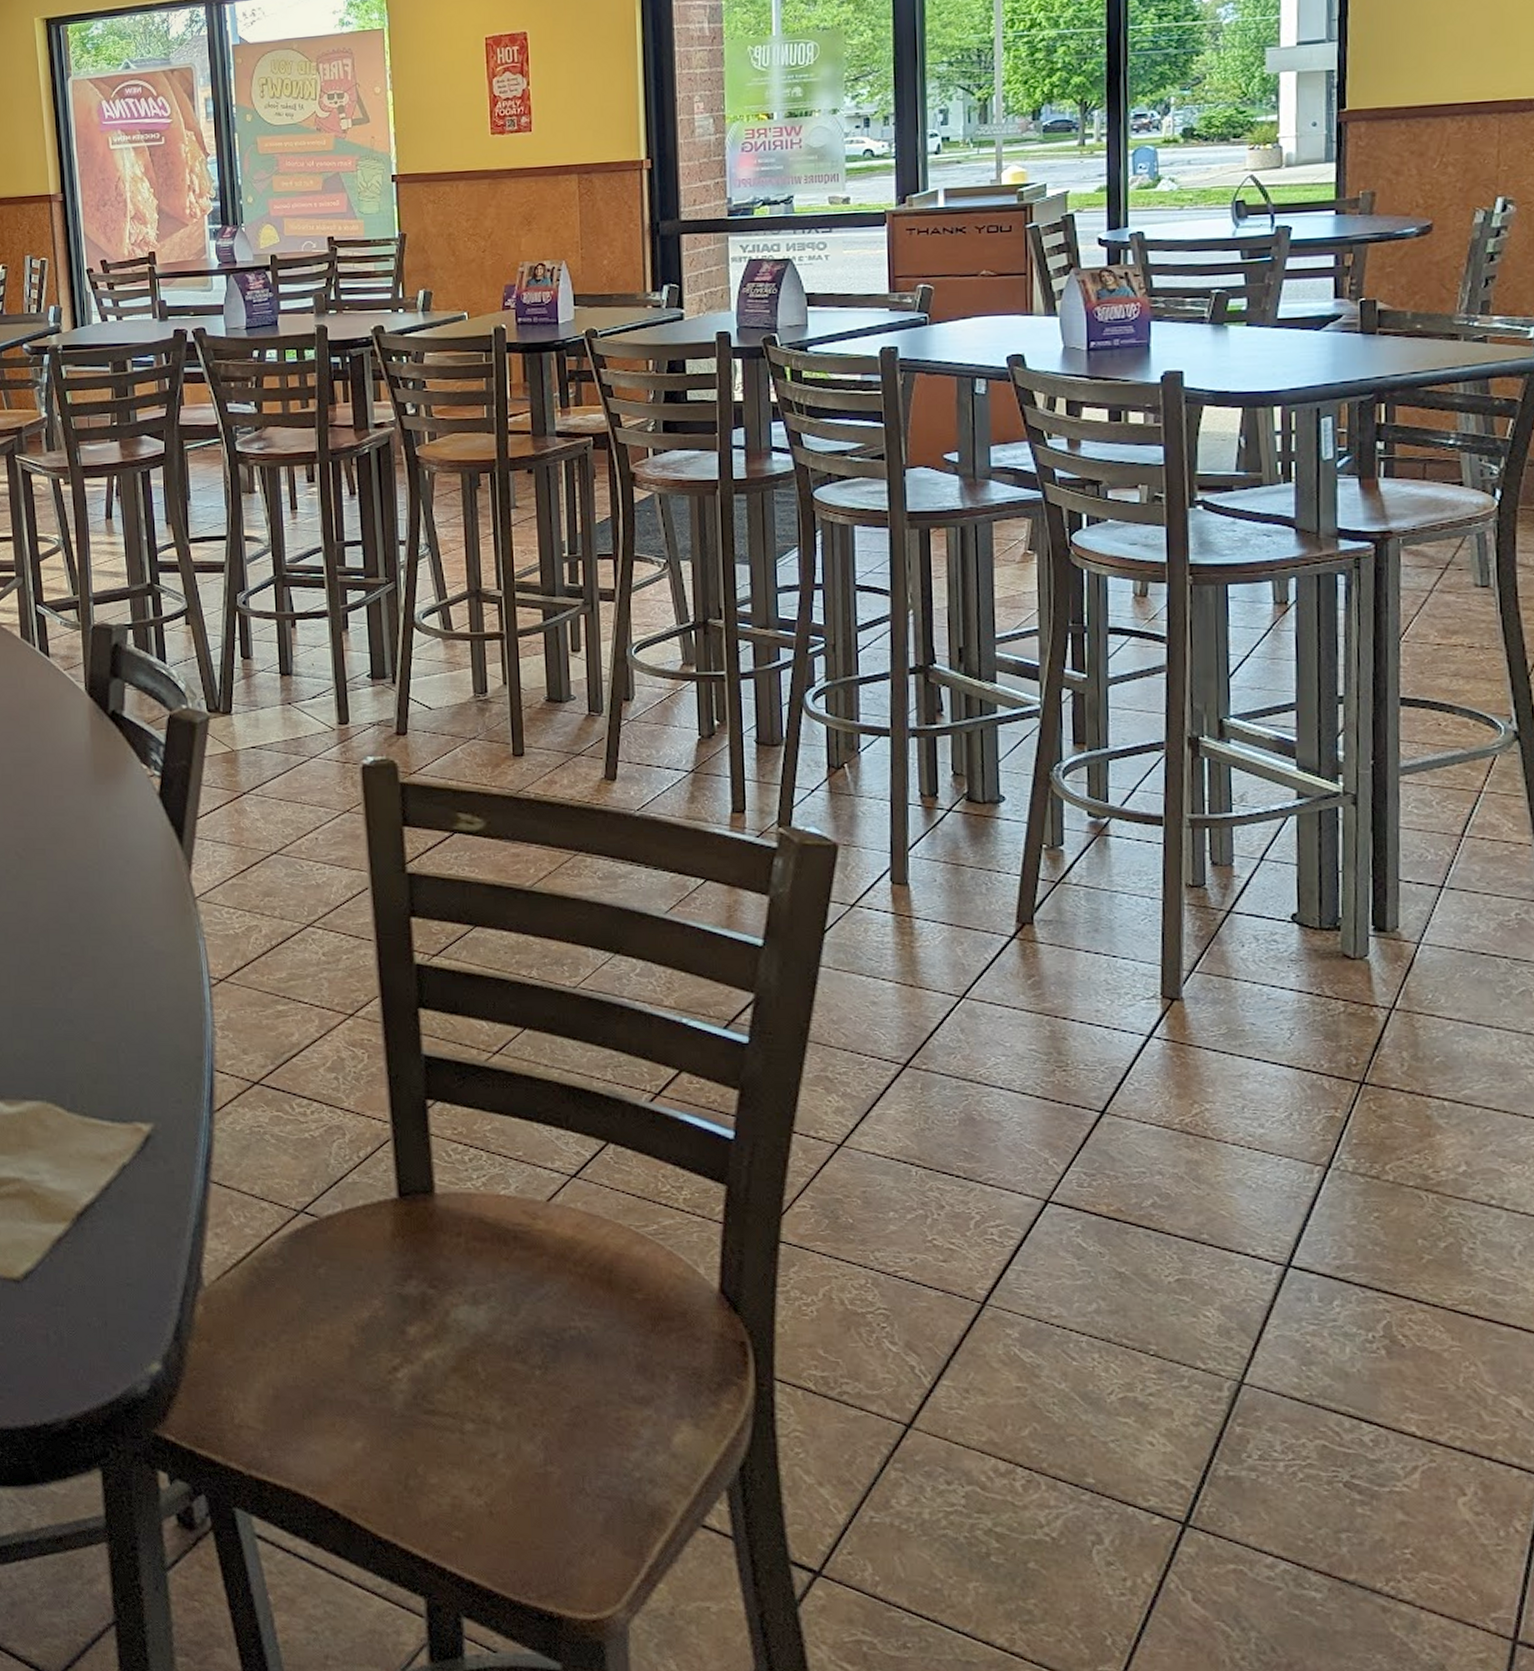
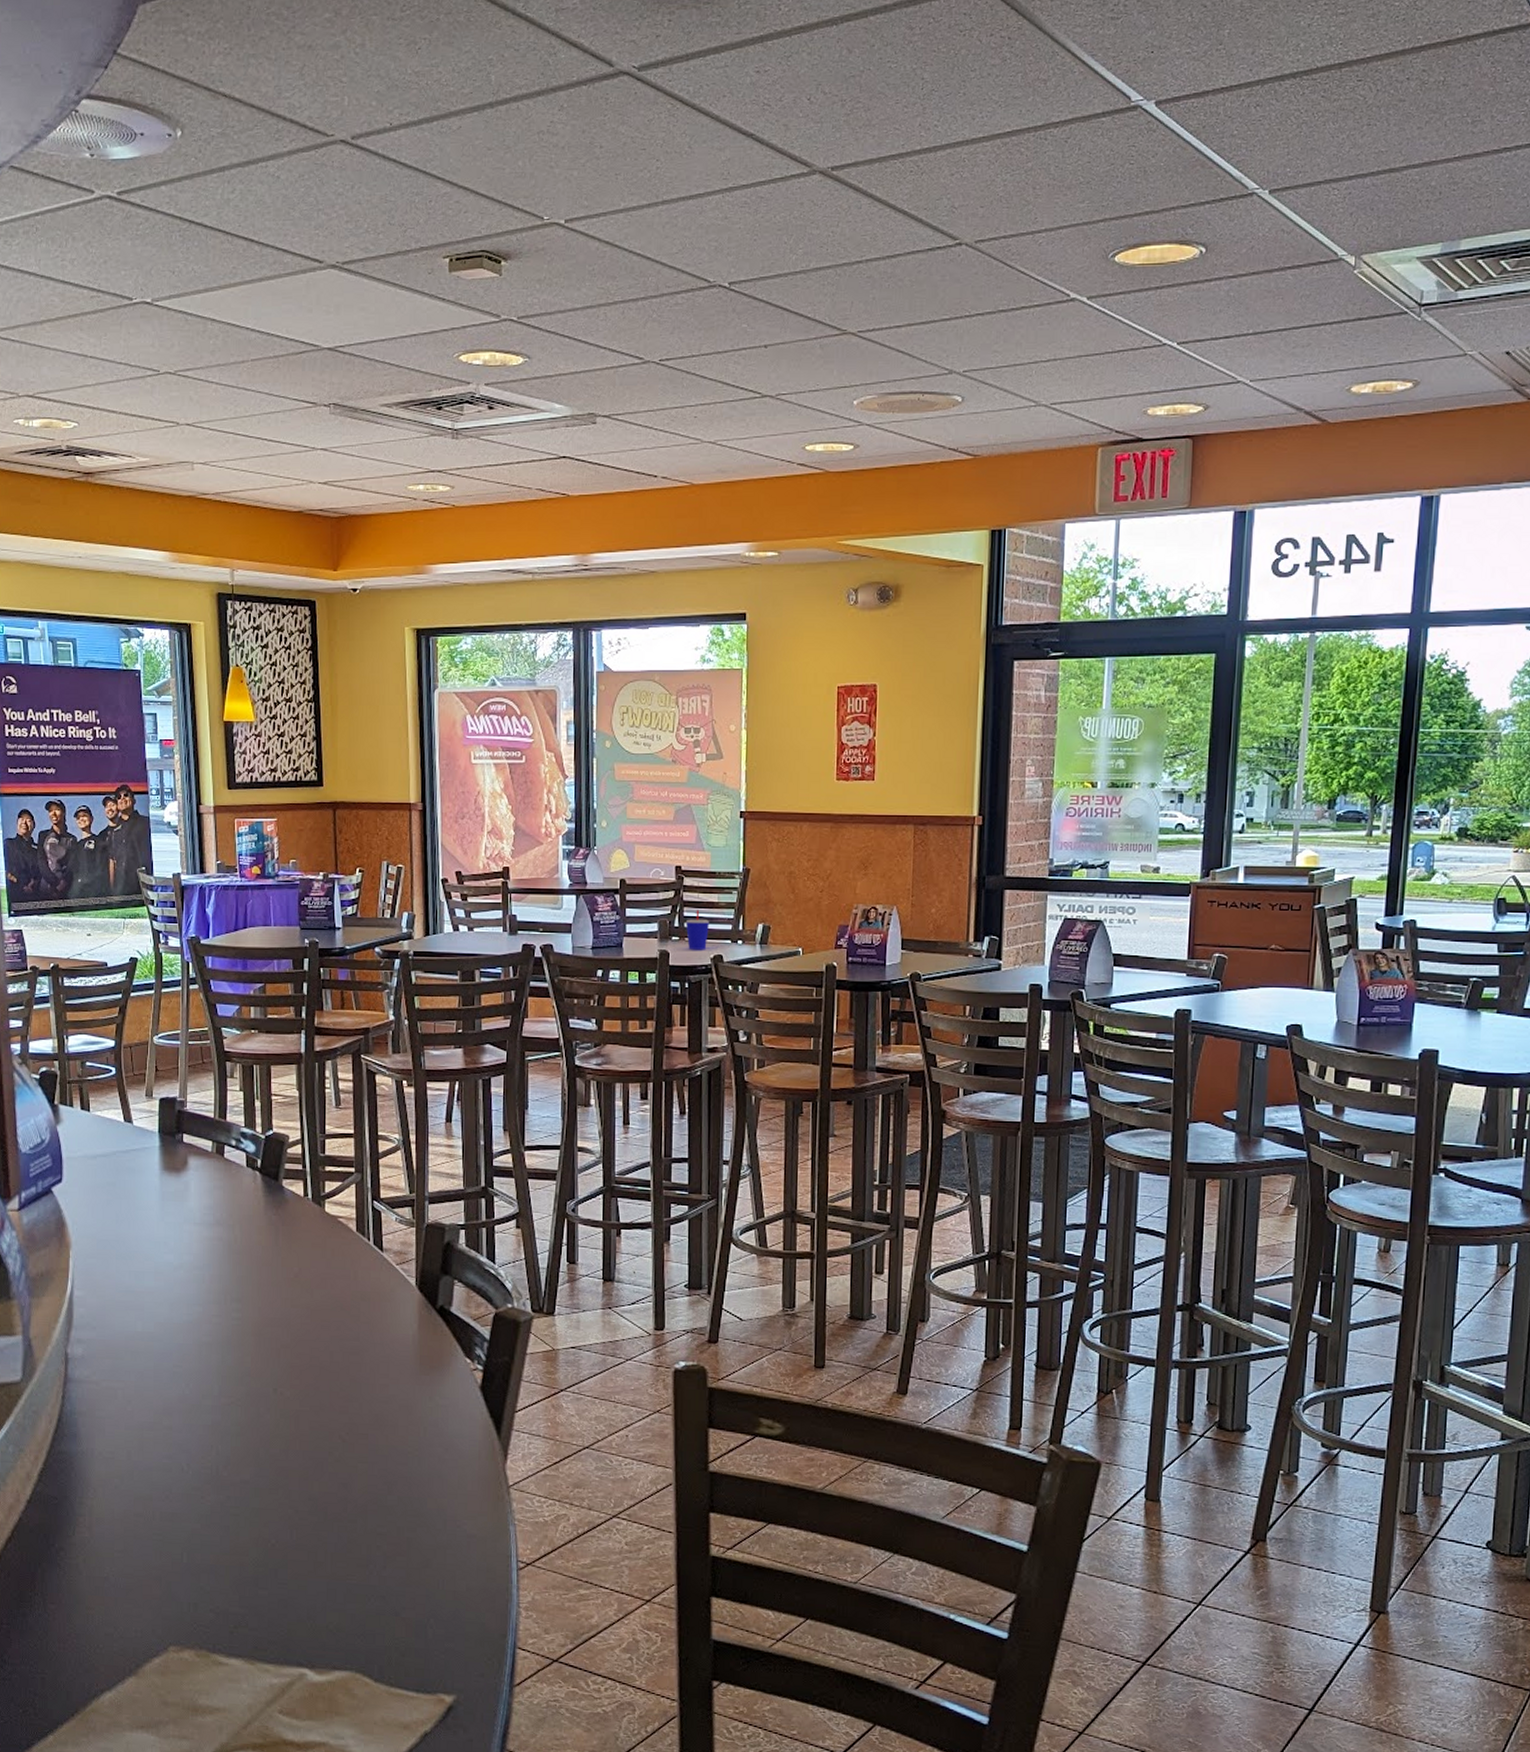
beverage cup: none [341,280,368,323] -> present [685,910,710,950]

